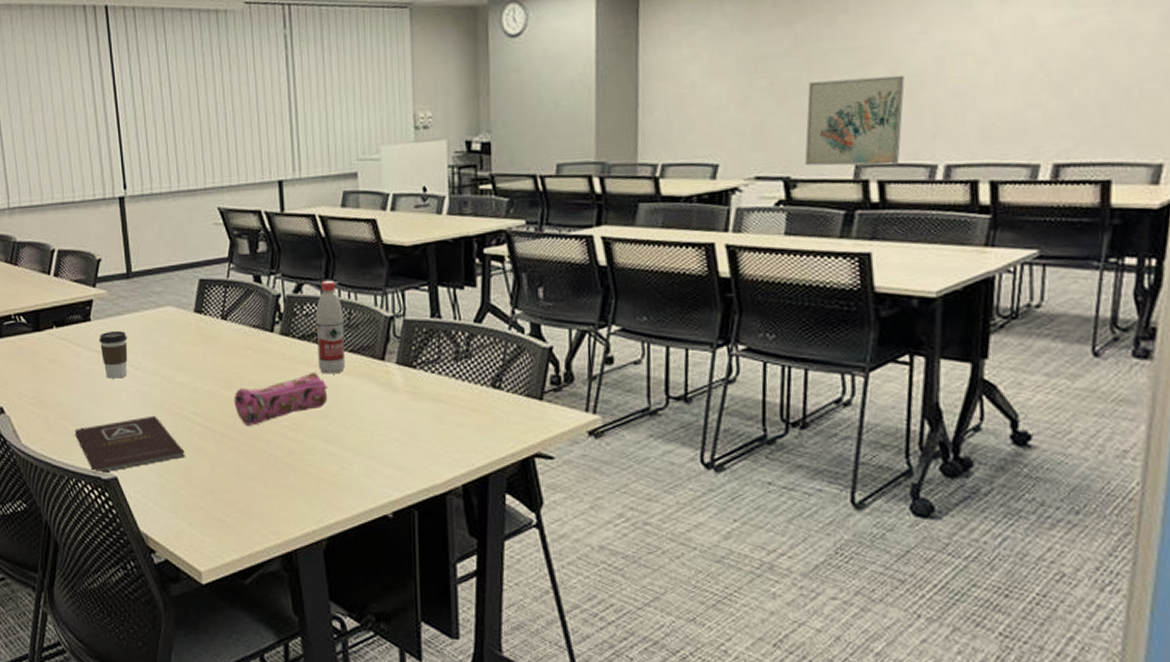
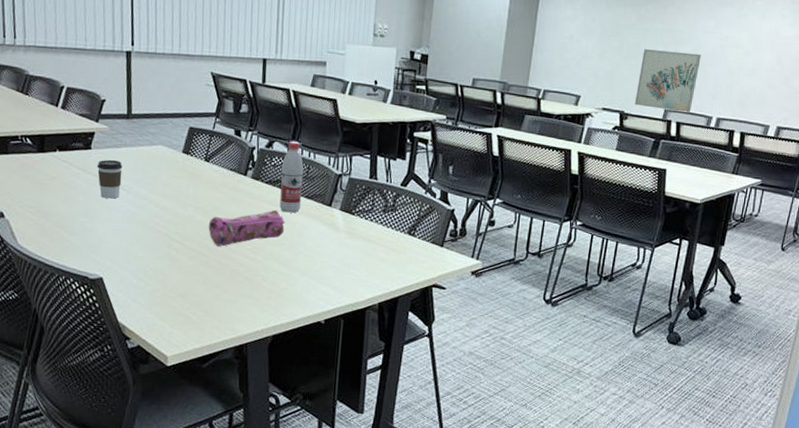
book: present [74,415,185,474] -> none [67,231,163,274]

